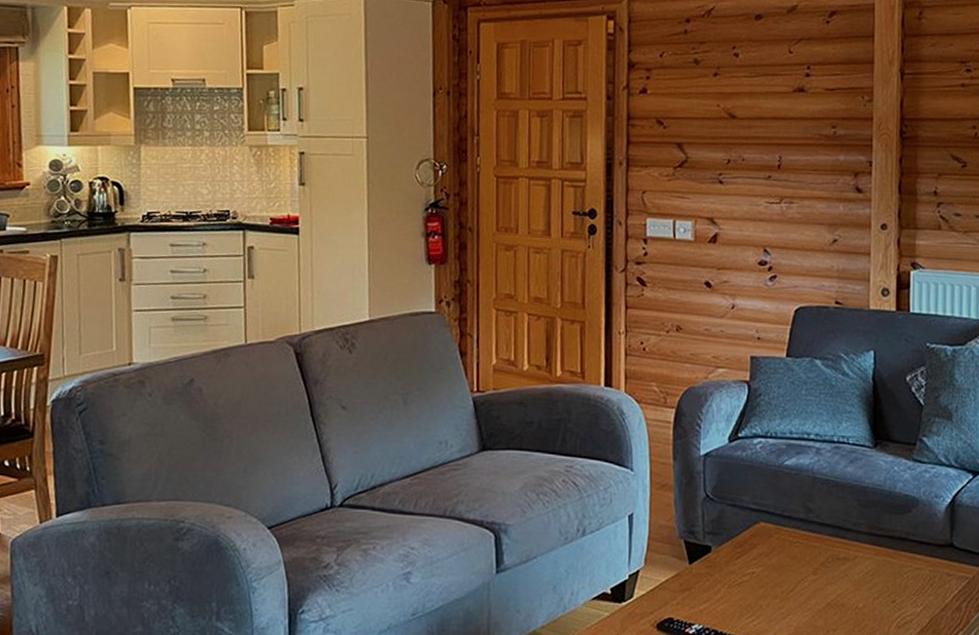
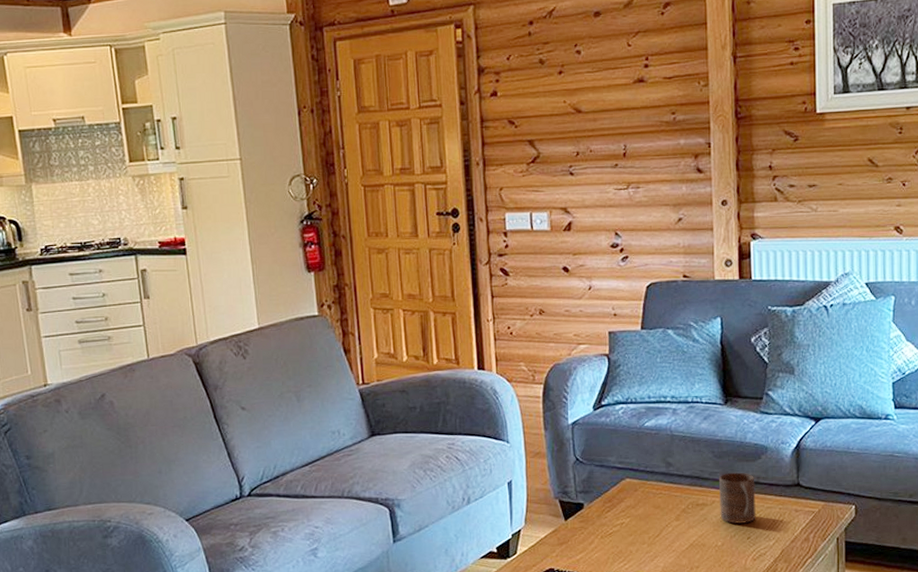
cup: none [863,525,904,584] -> present [719,472,756,524]

